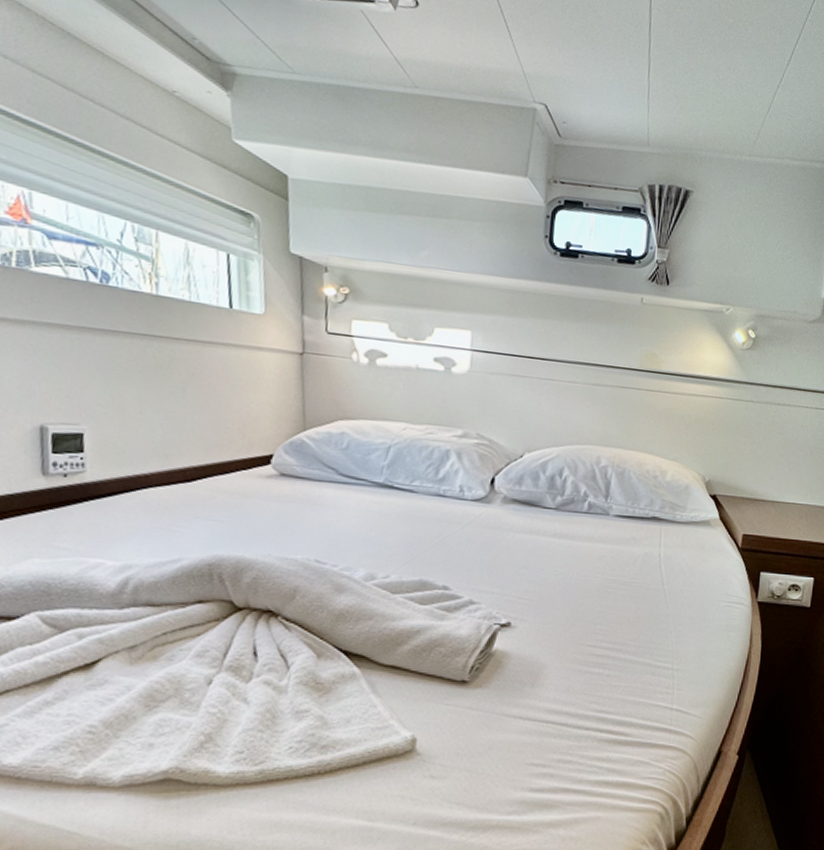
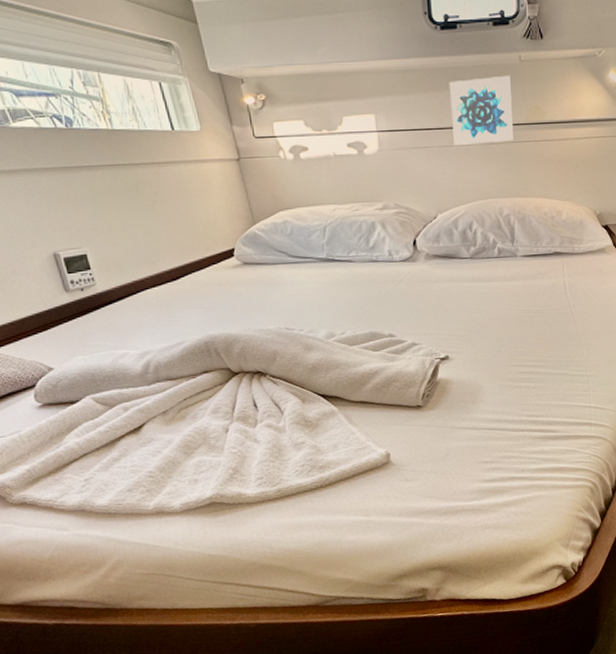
wall art: none [556,310,630,386] -> present [448,75,515,145]

